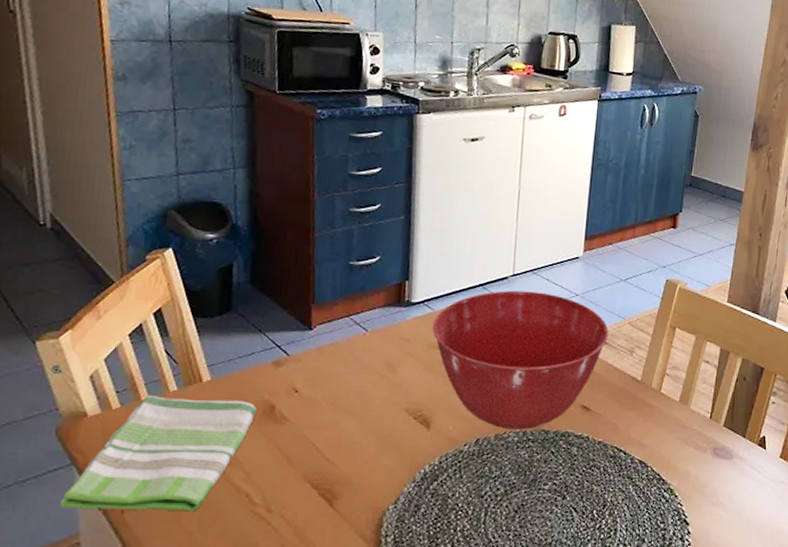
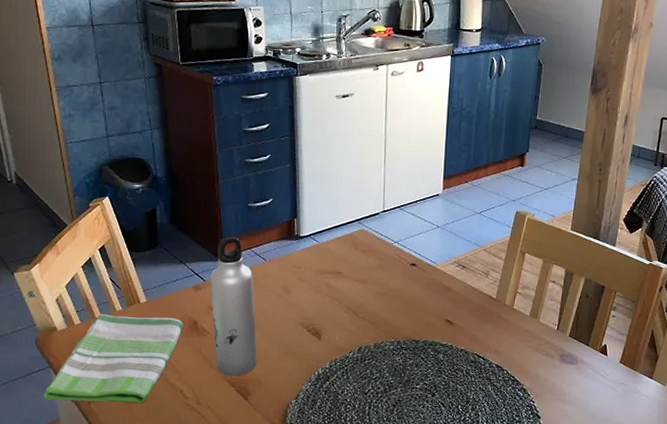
water bottle: none [294,300,350,475] -> present [210,236,257,376]
mixing bowl: present [432,290,609,430] -> none [318,224,467,340]

